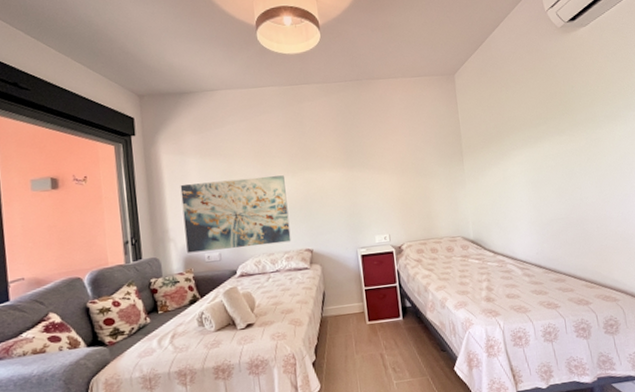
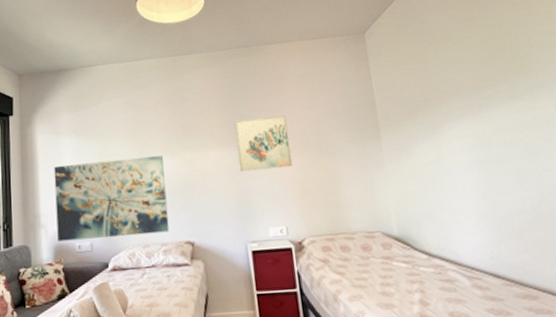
wall art: none [346,142,395,189] -> present [233,115,293,171]

